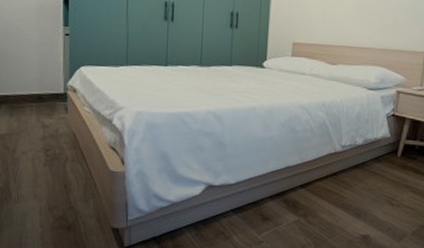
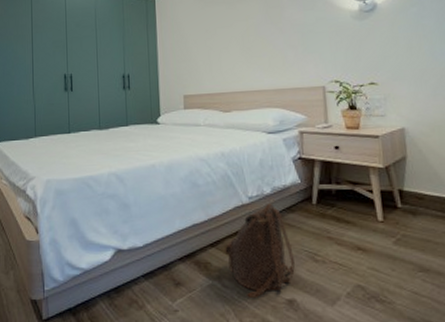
backpack: none [313,152,374,233] -> present [225,202,295,298]

